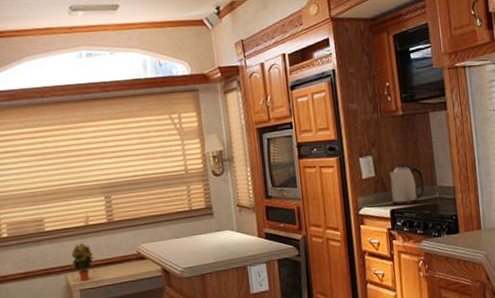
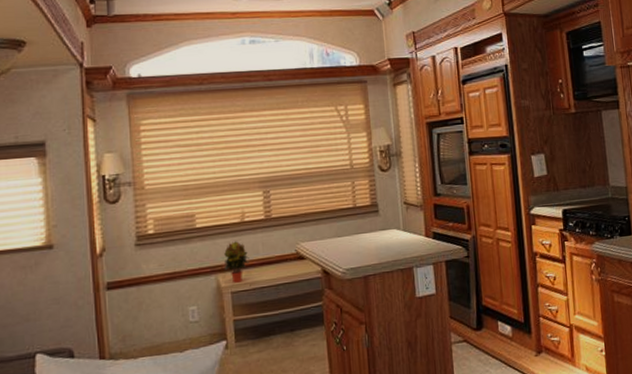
kettle: present [389,165,426,206] -> none [561,164,598,206]

